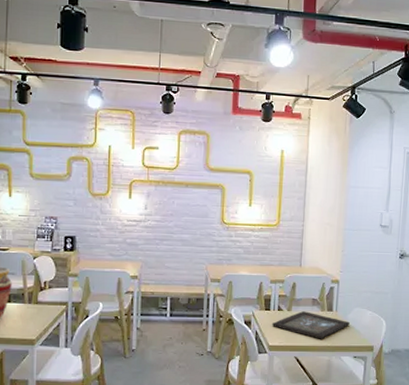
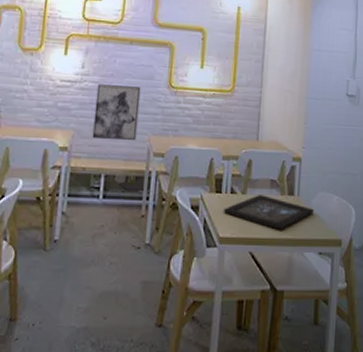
wall art: none [158,223,197,269] -> present [92,84,141,140]

